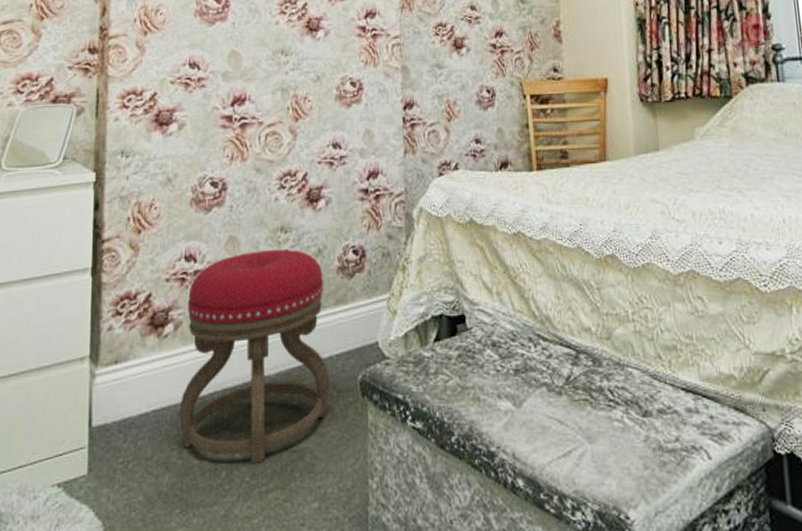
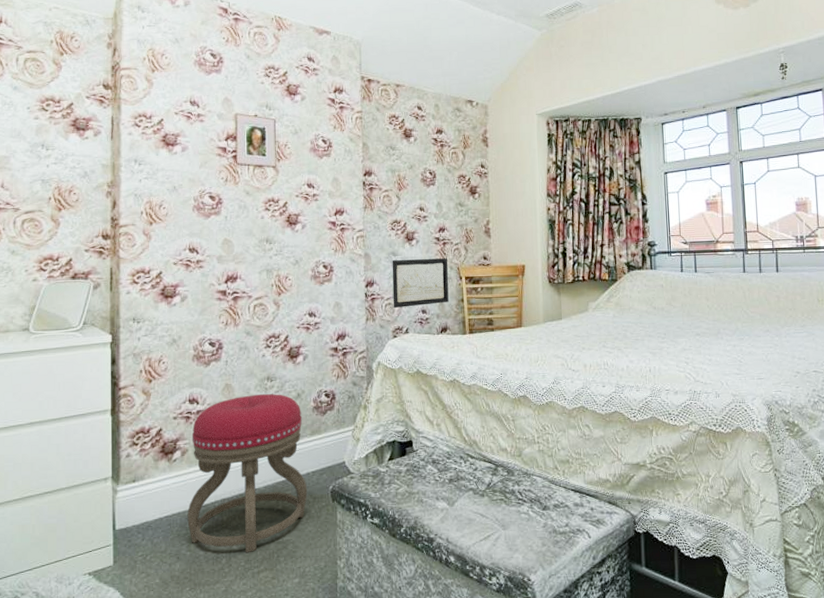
wall art: none [436,71,509,138] -> present [392,258,449,309]

